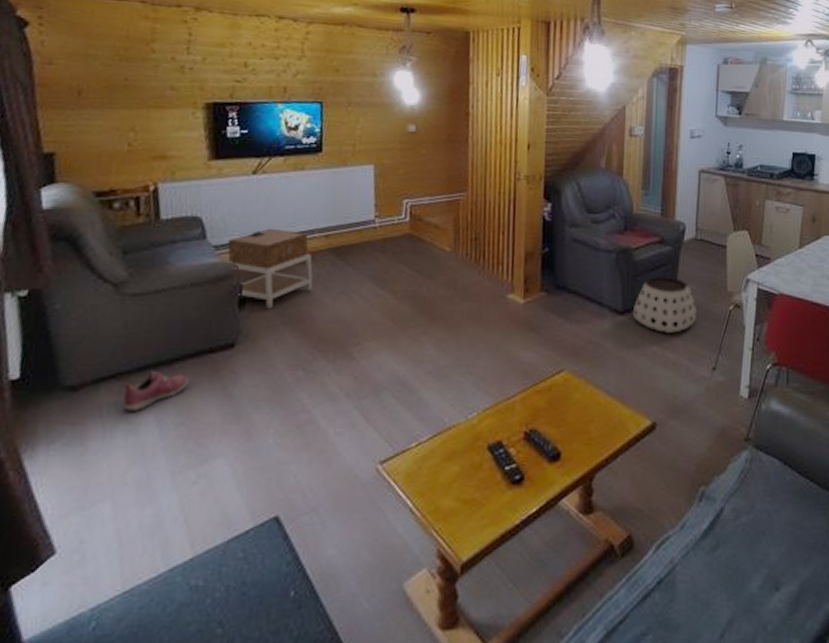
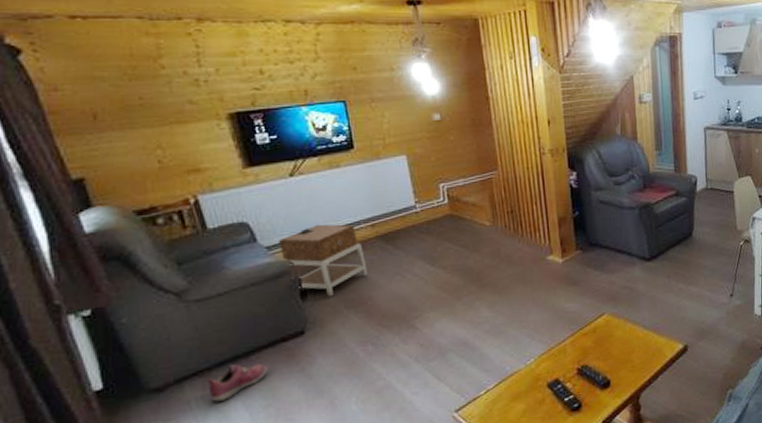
basket: present [632,275,697,333] -> none [658,223,713,271]

